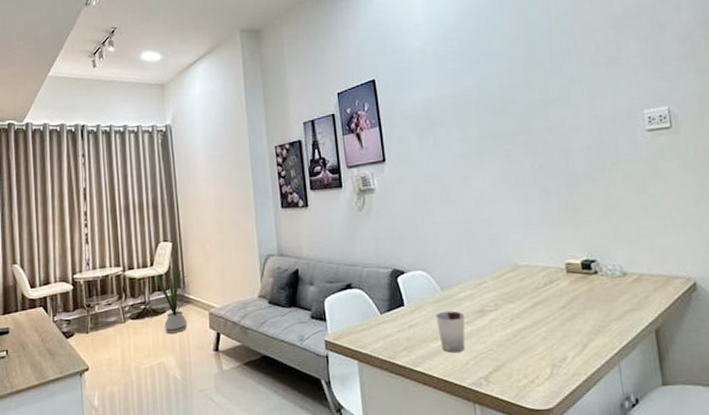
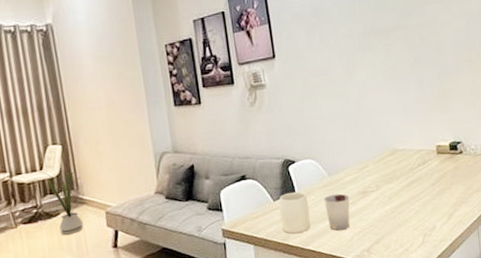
mug: none [386,305,421,352] -> present [279,191,311,234]

